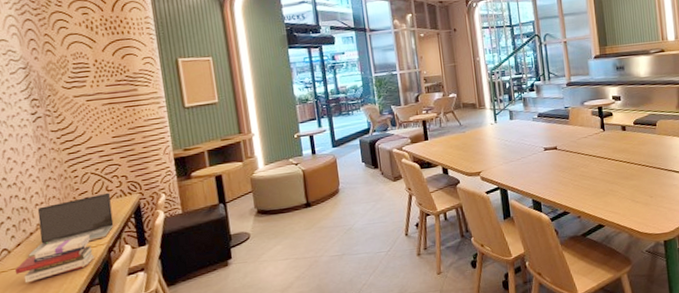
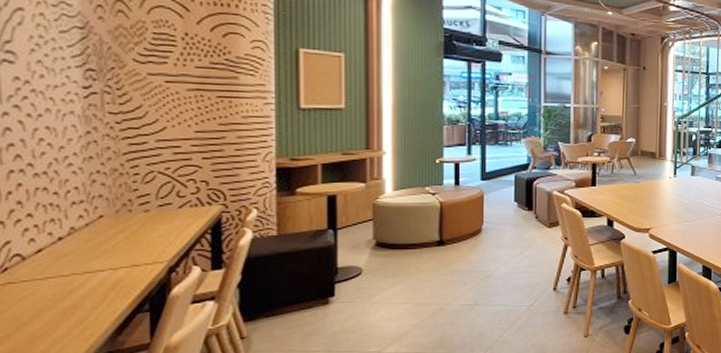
books: present [14,234,95,283] -> none [28,248,149,301]
laptop: present [28,192,114,258] -> none [51,199,182,269]

